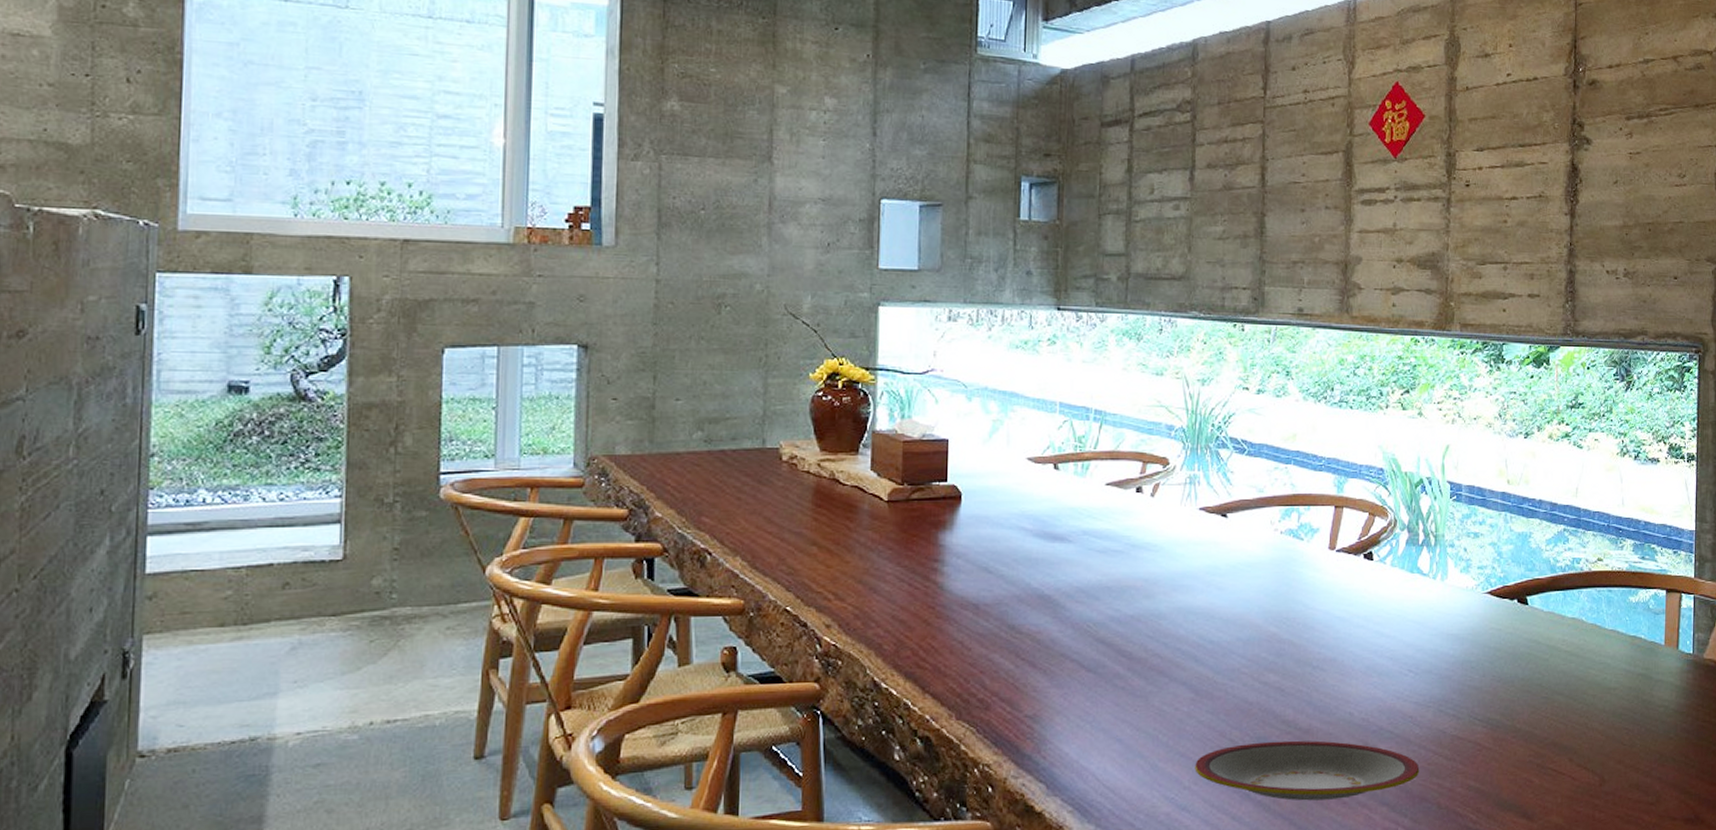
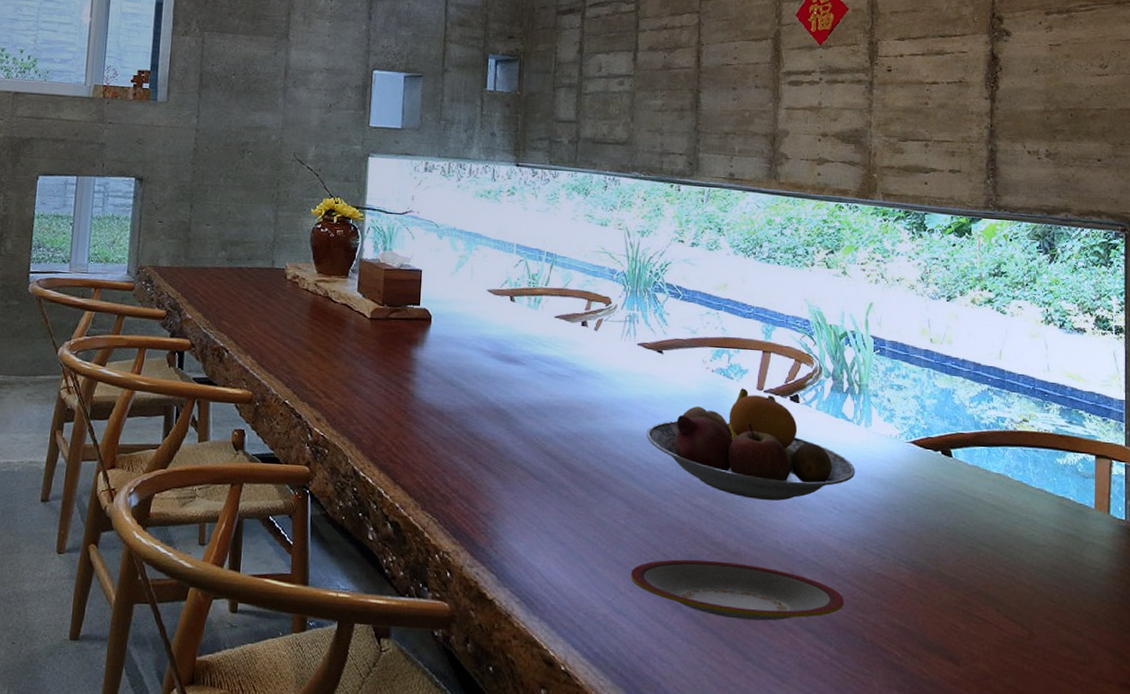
fruit bowl: none [1210,549,1431,670] -> present [646,388,855,501]

